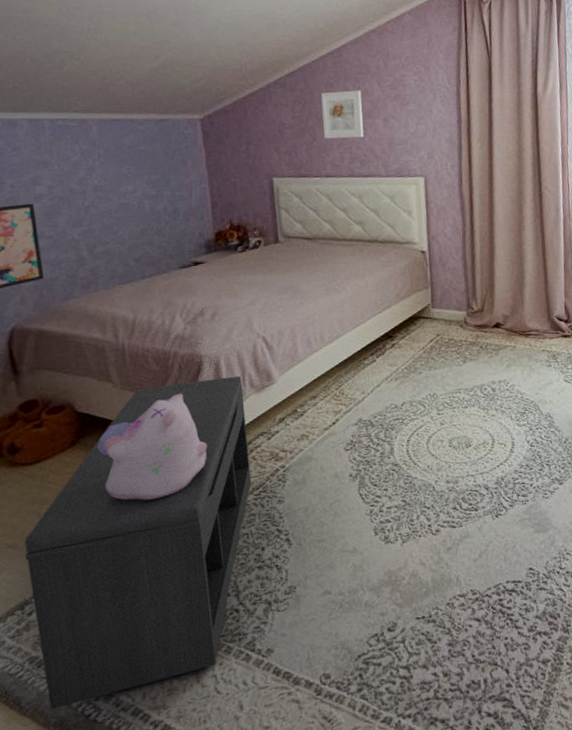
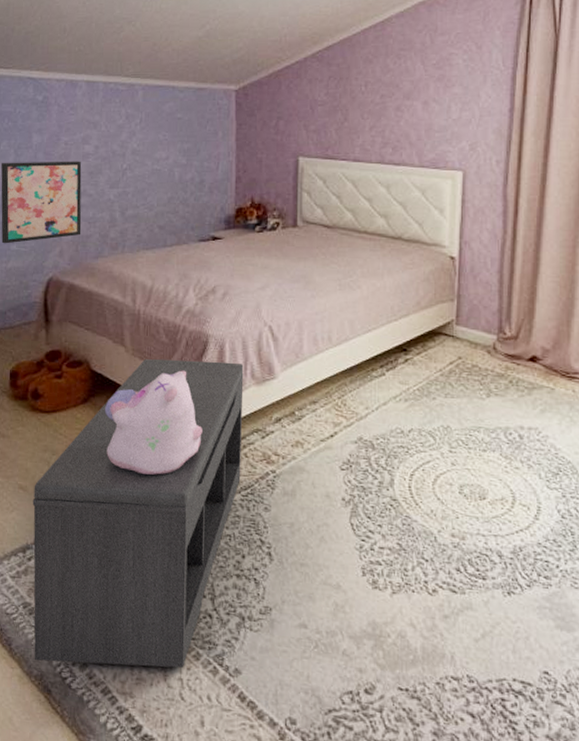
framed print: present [320,89,364,139] -> none [356,67,402,121]

